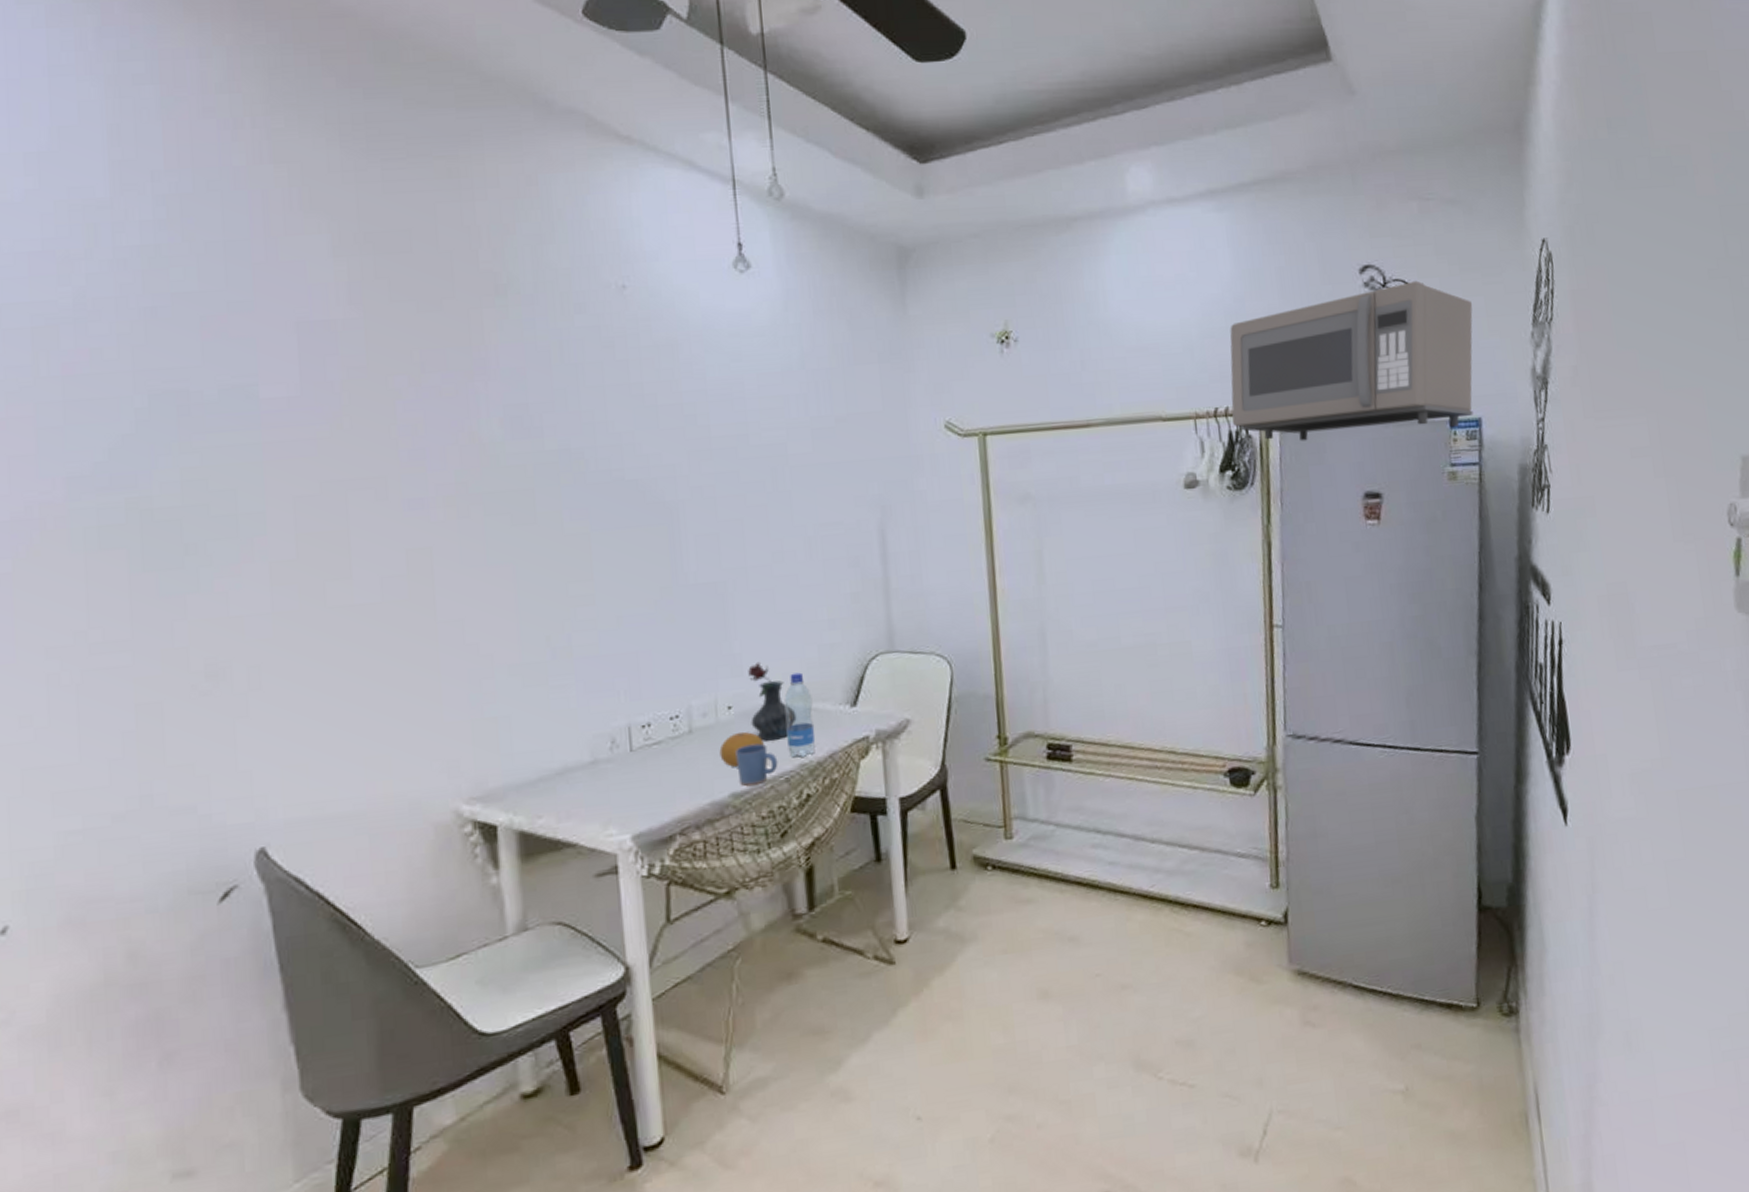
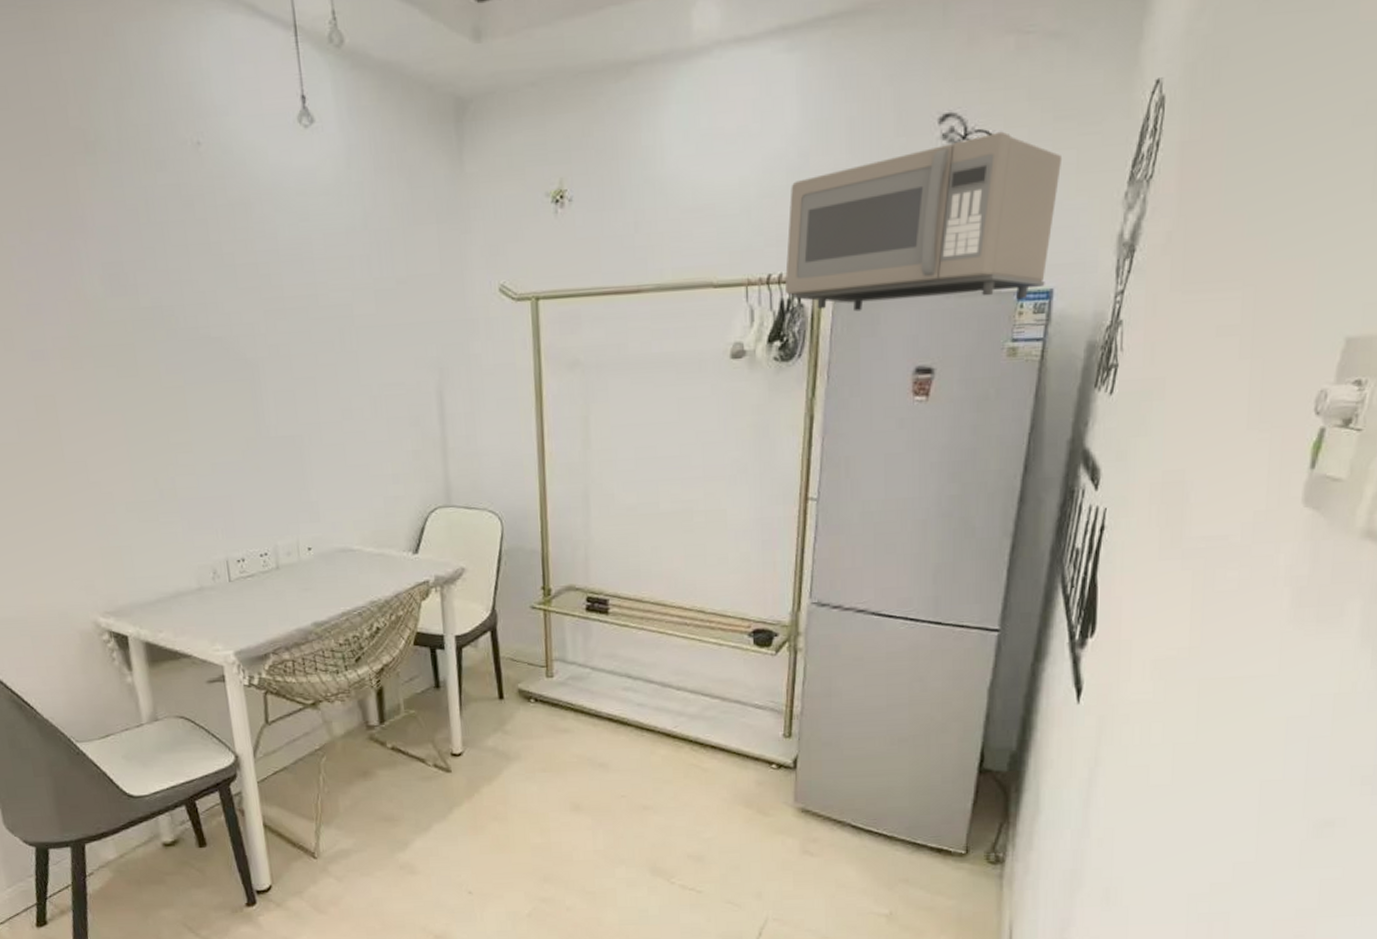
fruit: present [719,731,764,767] -> none [302,570,339,600]
mug: present [735,743,778,786] -> none [316,581,352,617]
vase: present [748,661,789,741] -> none [324,509,360,580]
bottle: present [784,672,816,759] -> none [355,521,383,597]

